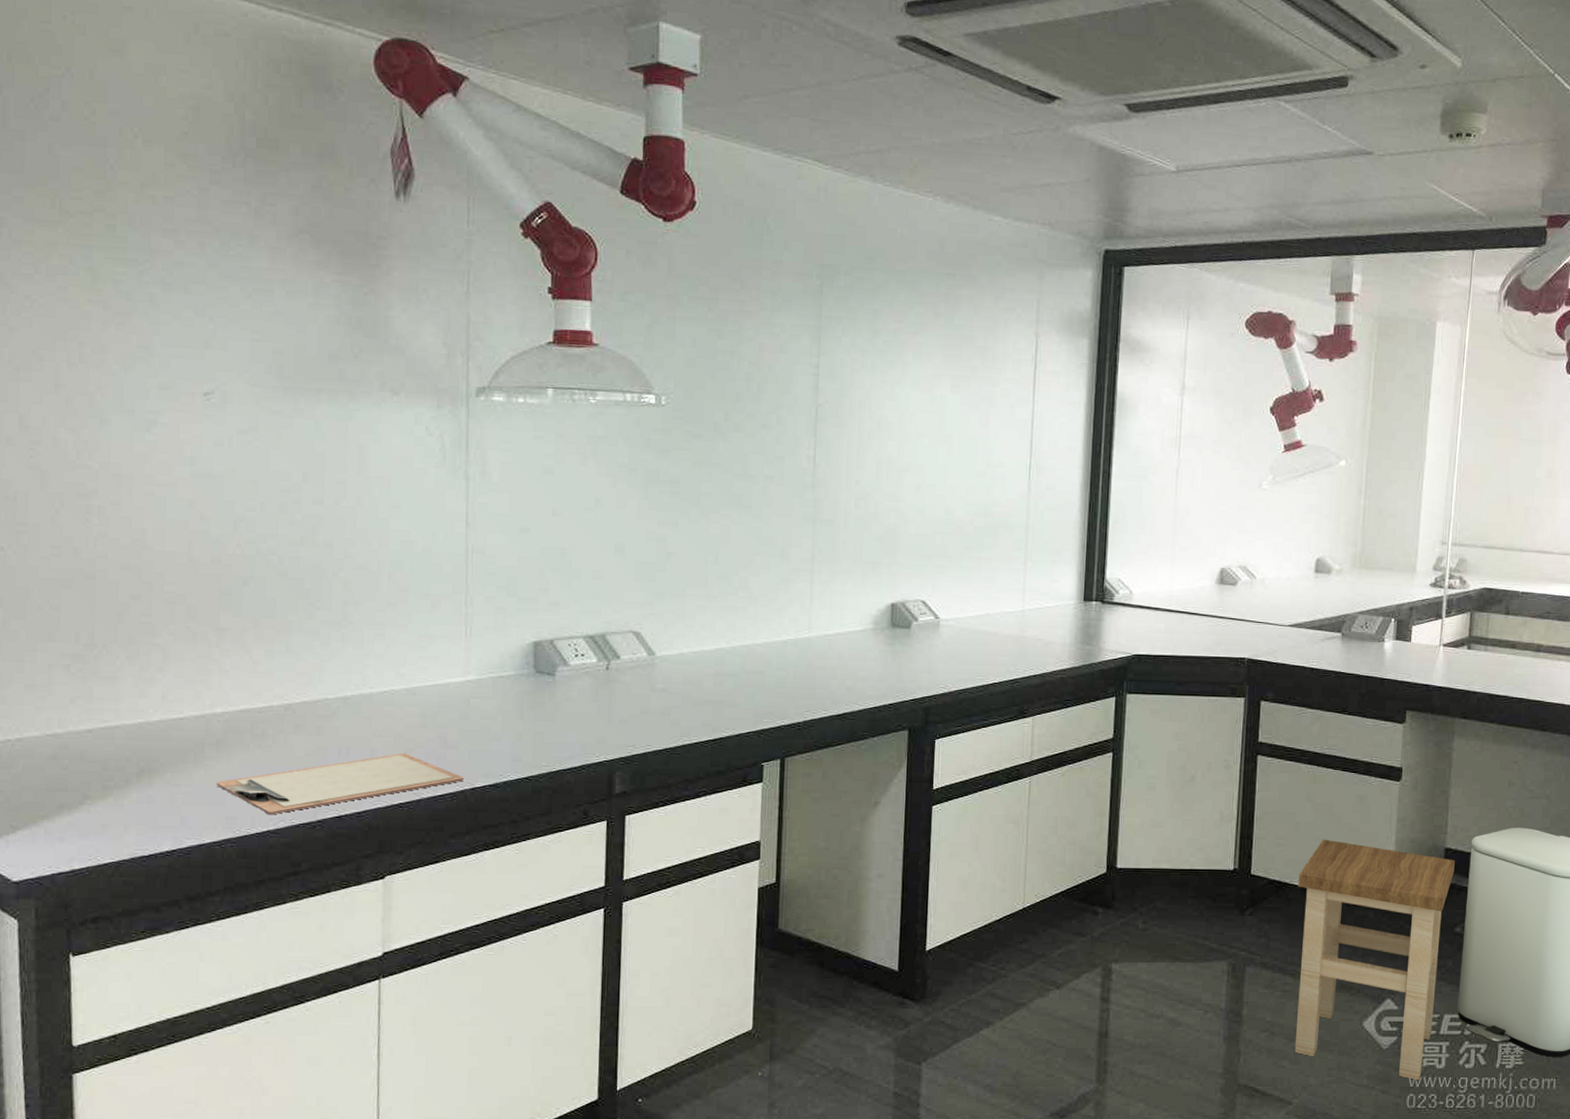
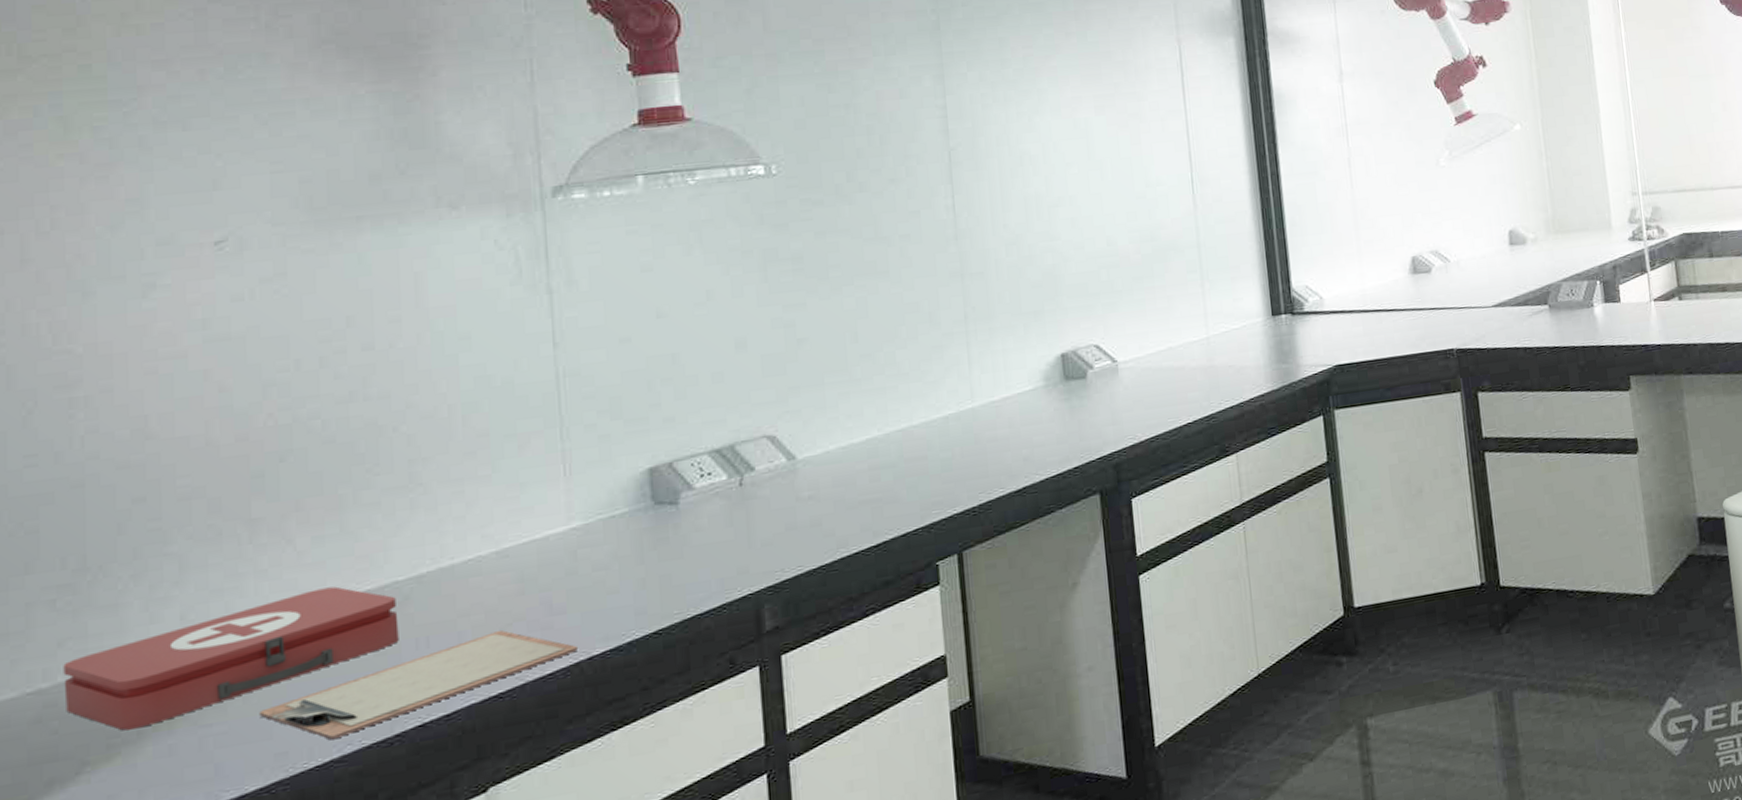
first aid kit: none [73,693,327,778] -> present [63,586,399,731]
stool: present [1294,839,1455,1081] -> none [1550,528,1723,785]

